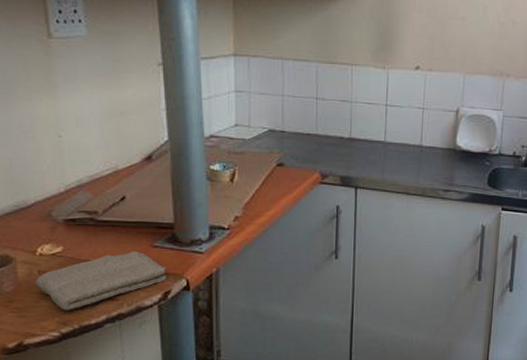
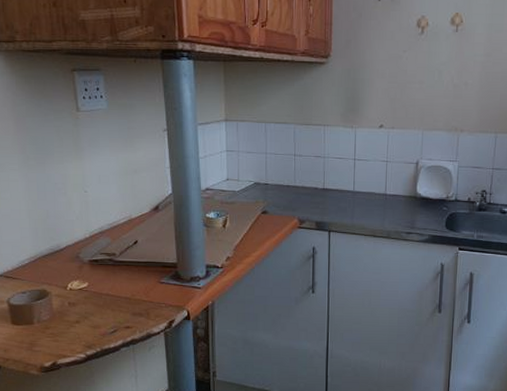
washcloth: present [36,251,167,310] -> none [67,286,172,336]

